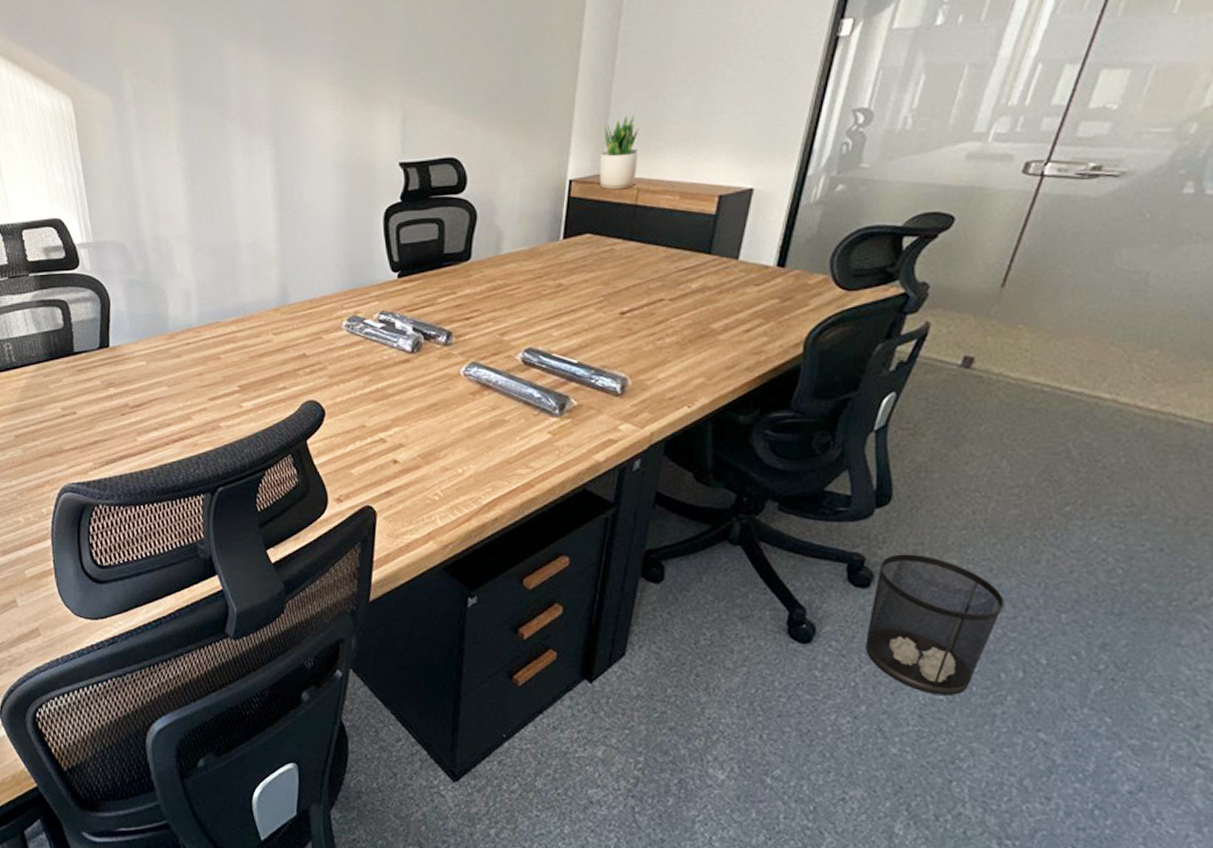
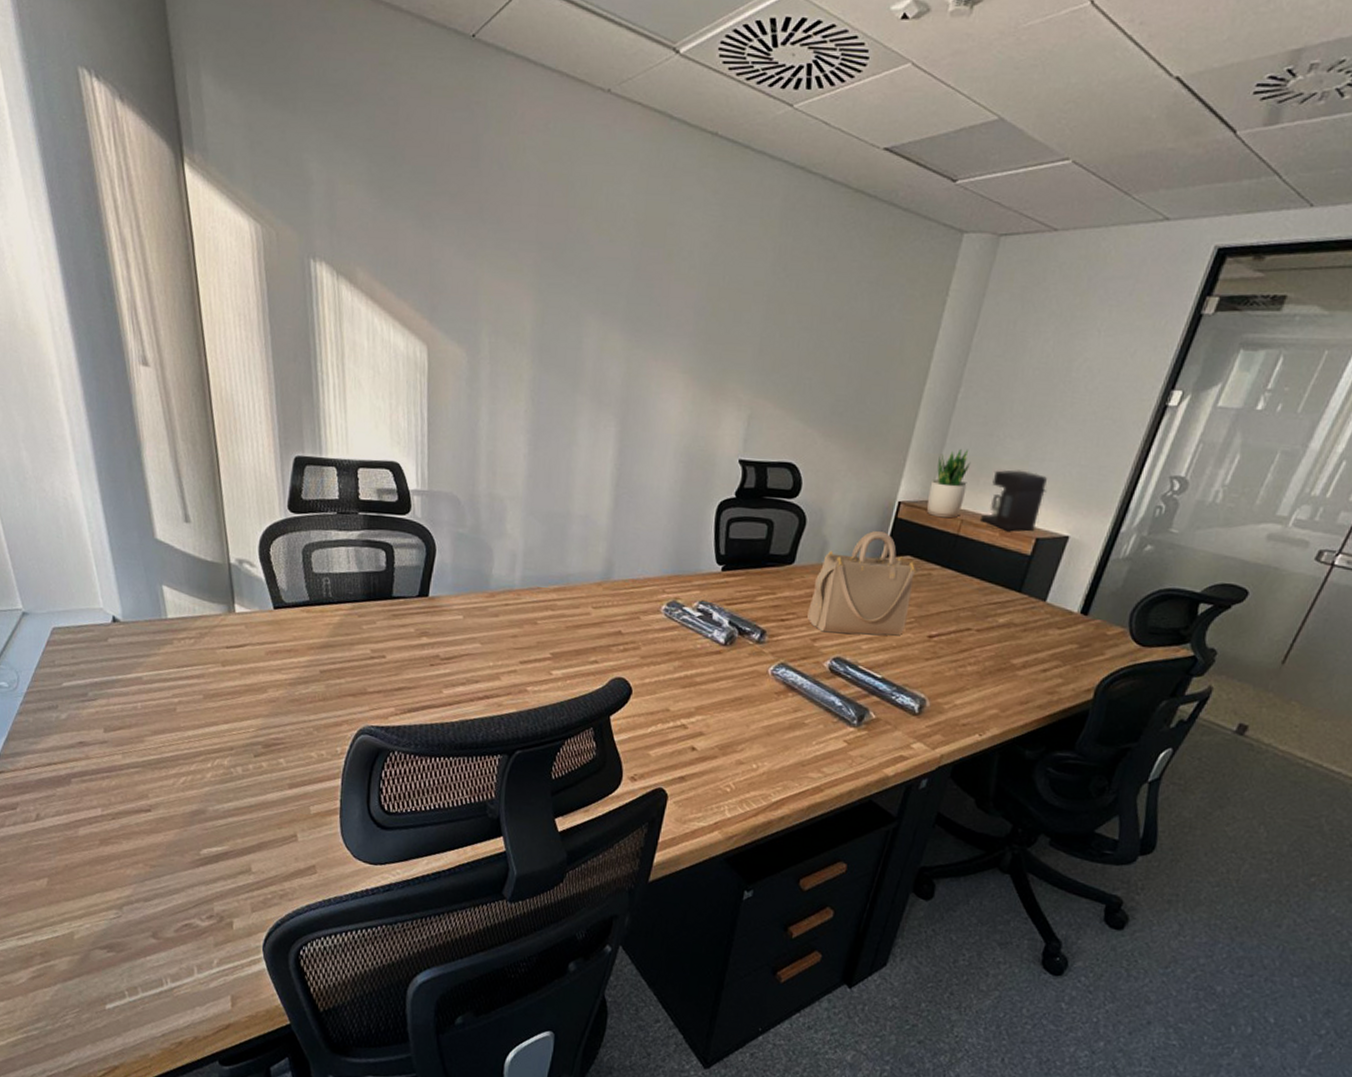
handbag: none [492,212,598,325] -> present [807,530,916,636]
coffee maker: none [658,127,721,194] -> present [981,470,1047,532]
waste bin: present [865,554,1004,695] -> none [1111,901,1245,1042]

